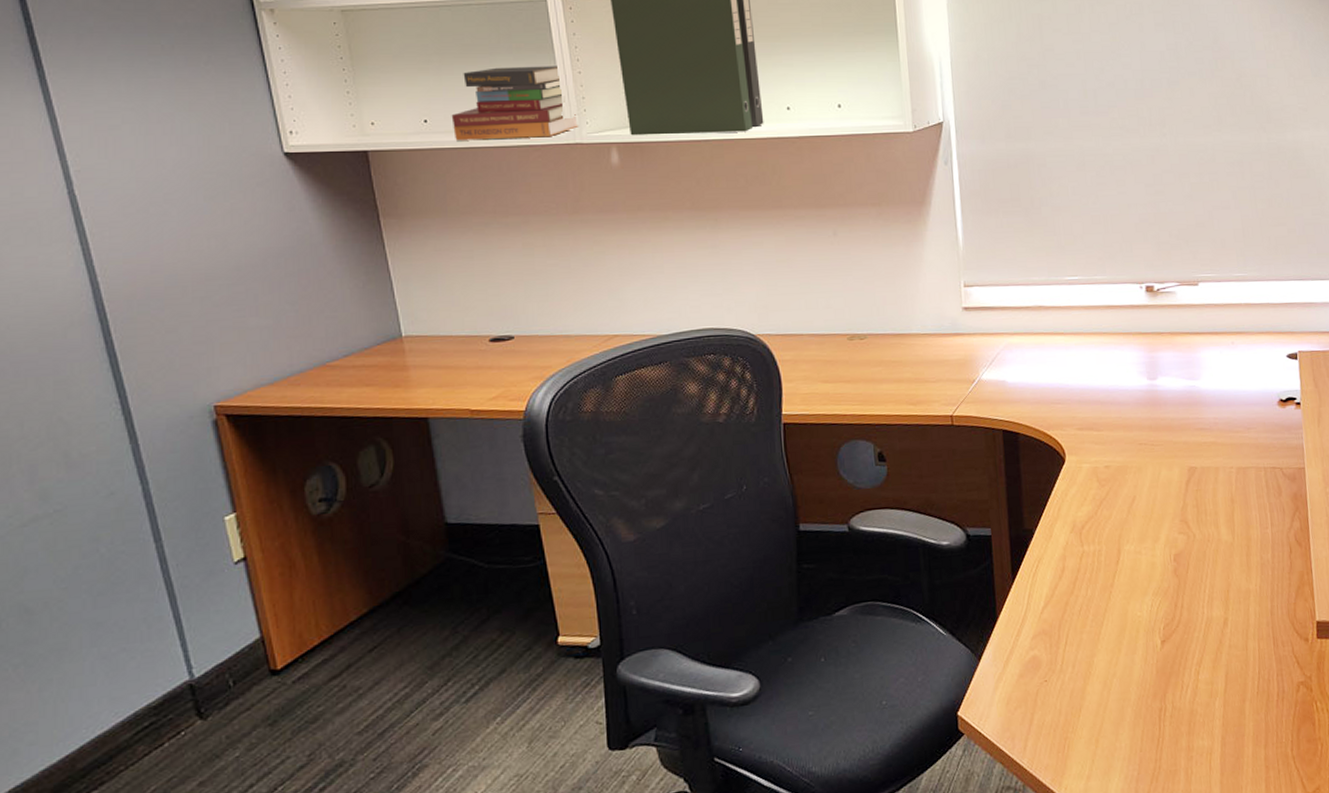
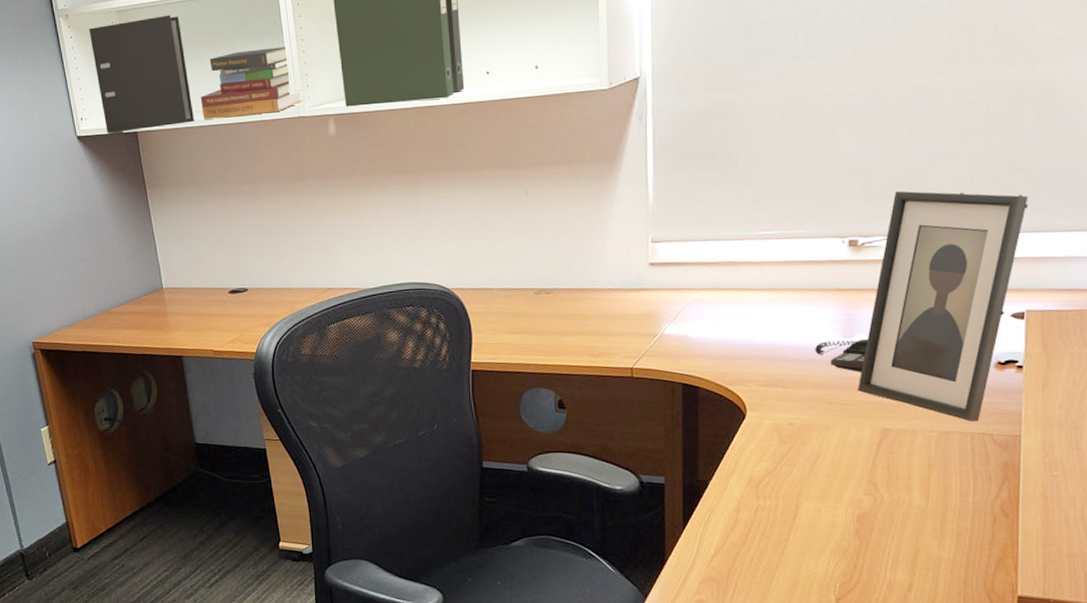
binder: none [302,20,445,152] -> present [89,14,195,134]
telephone: none [1124,381,1170,413] -> present [815,339,868,372]
picture frame: none [1164,240,1292,457] -> present [857,191,1029,421]

